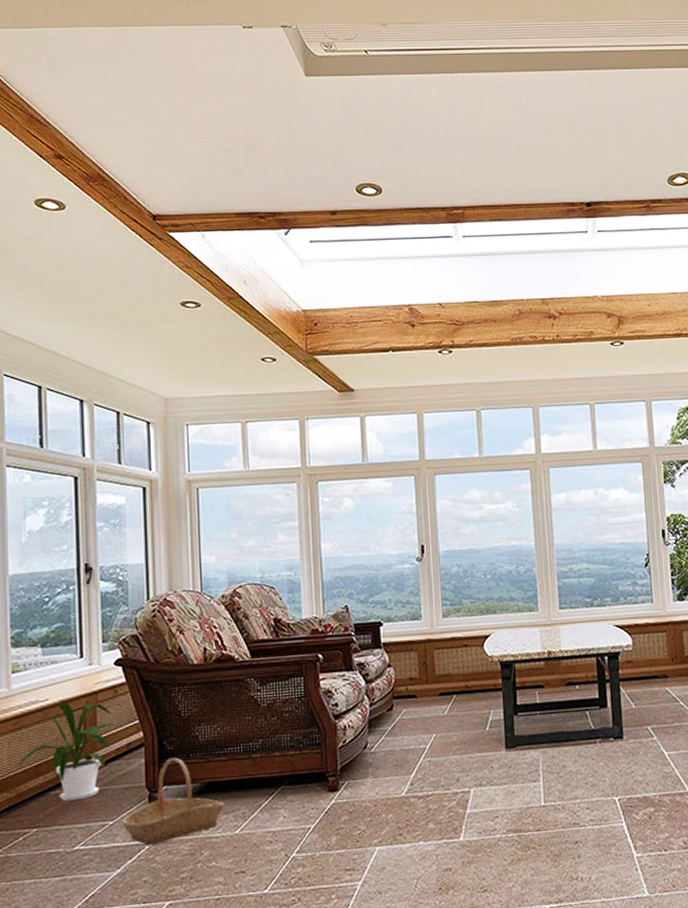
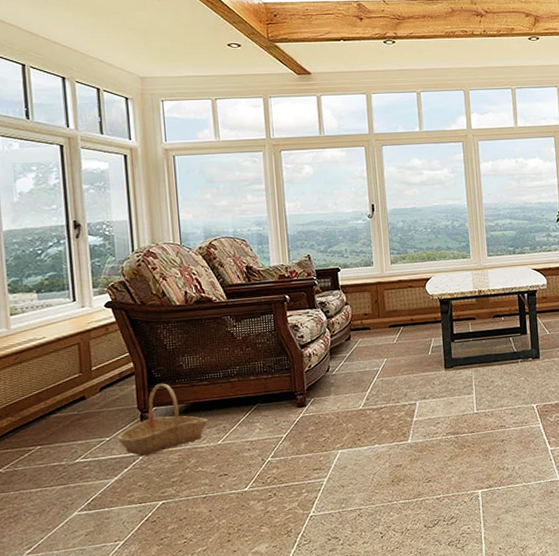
house plant: present [15,702,123,801] -> none [18,339,115,422]

